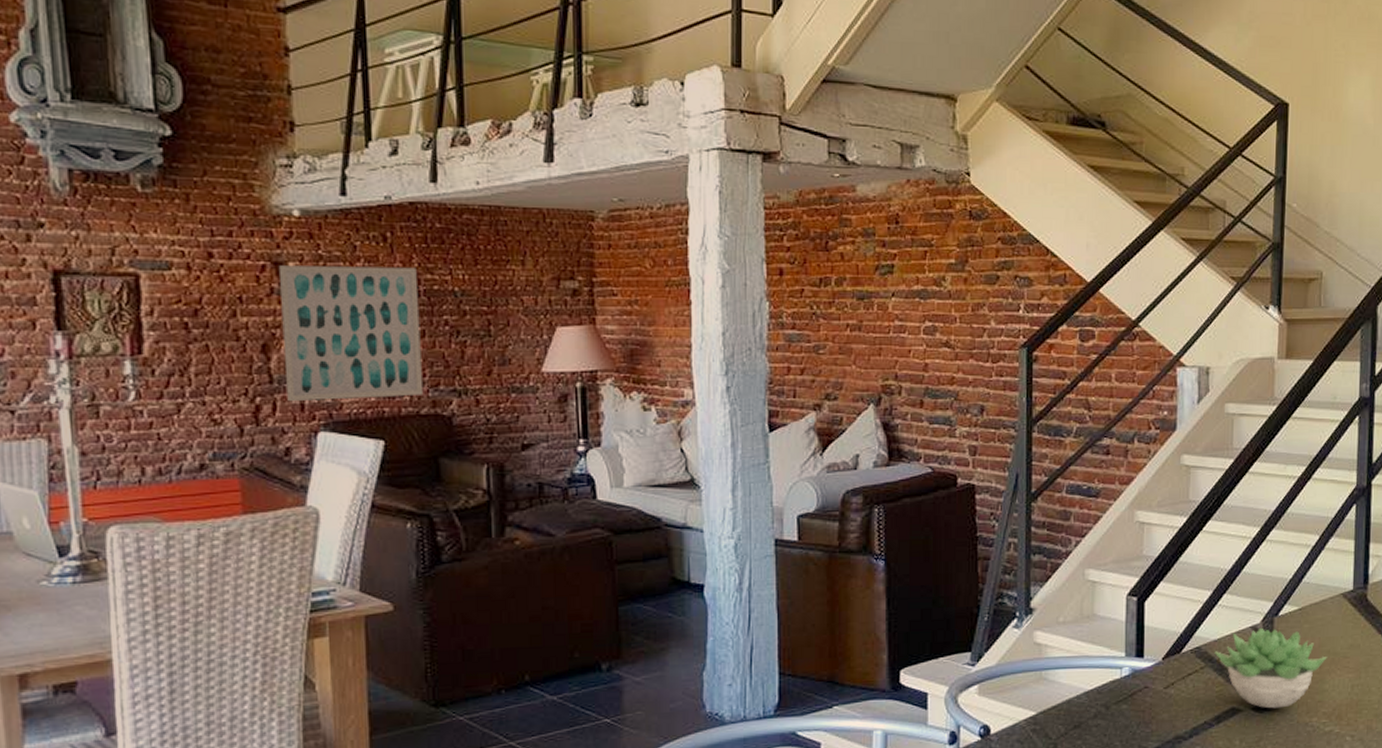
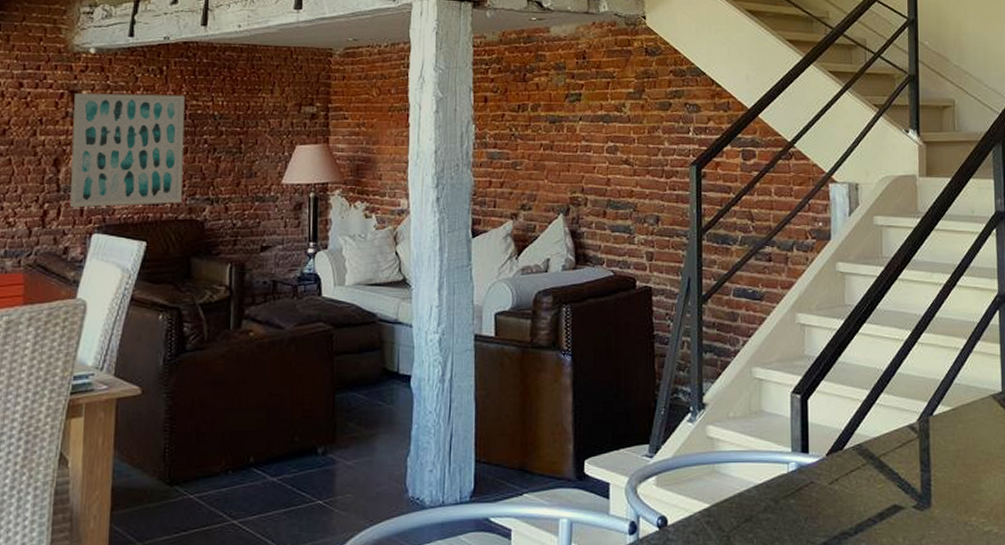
succulent plant: present [1214,627,1327,709] -> none [875,426,982,507]

